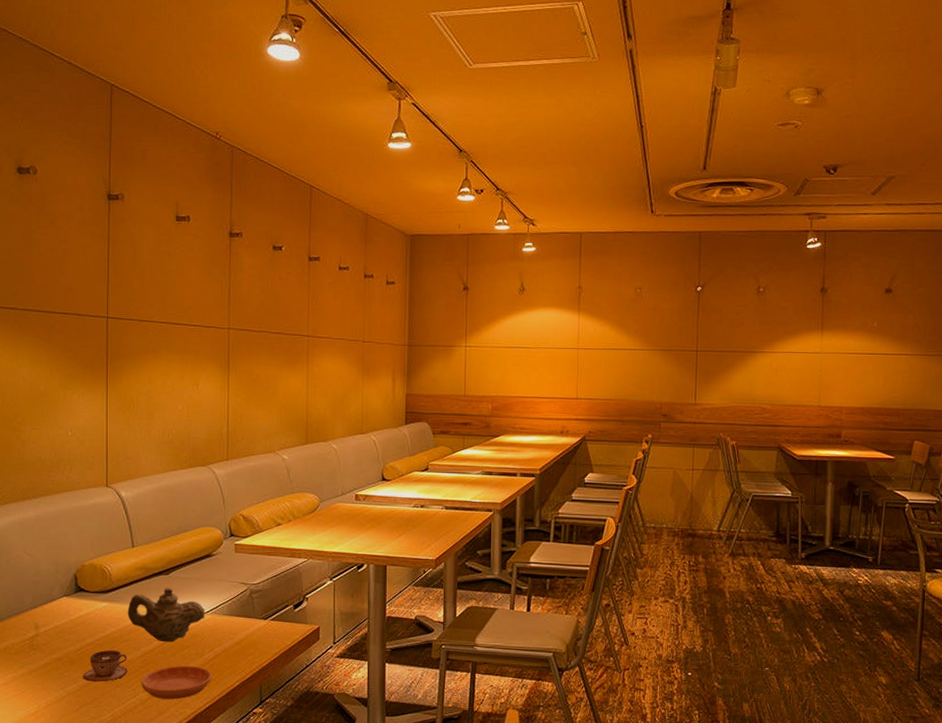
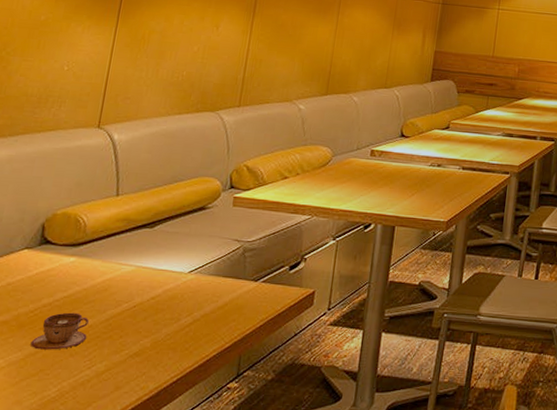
teapot: present [127,587,205,642] -> none [97,242,190,305]
saucer: present [141,665,211,699] -> none [100,332,186,372]

